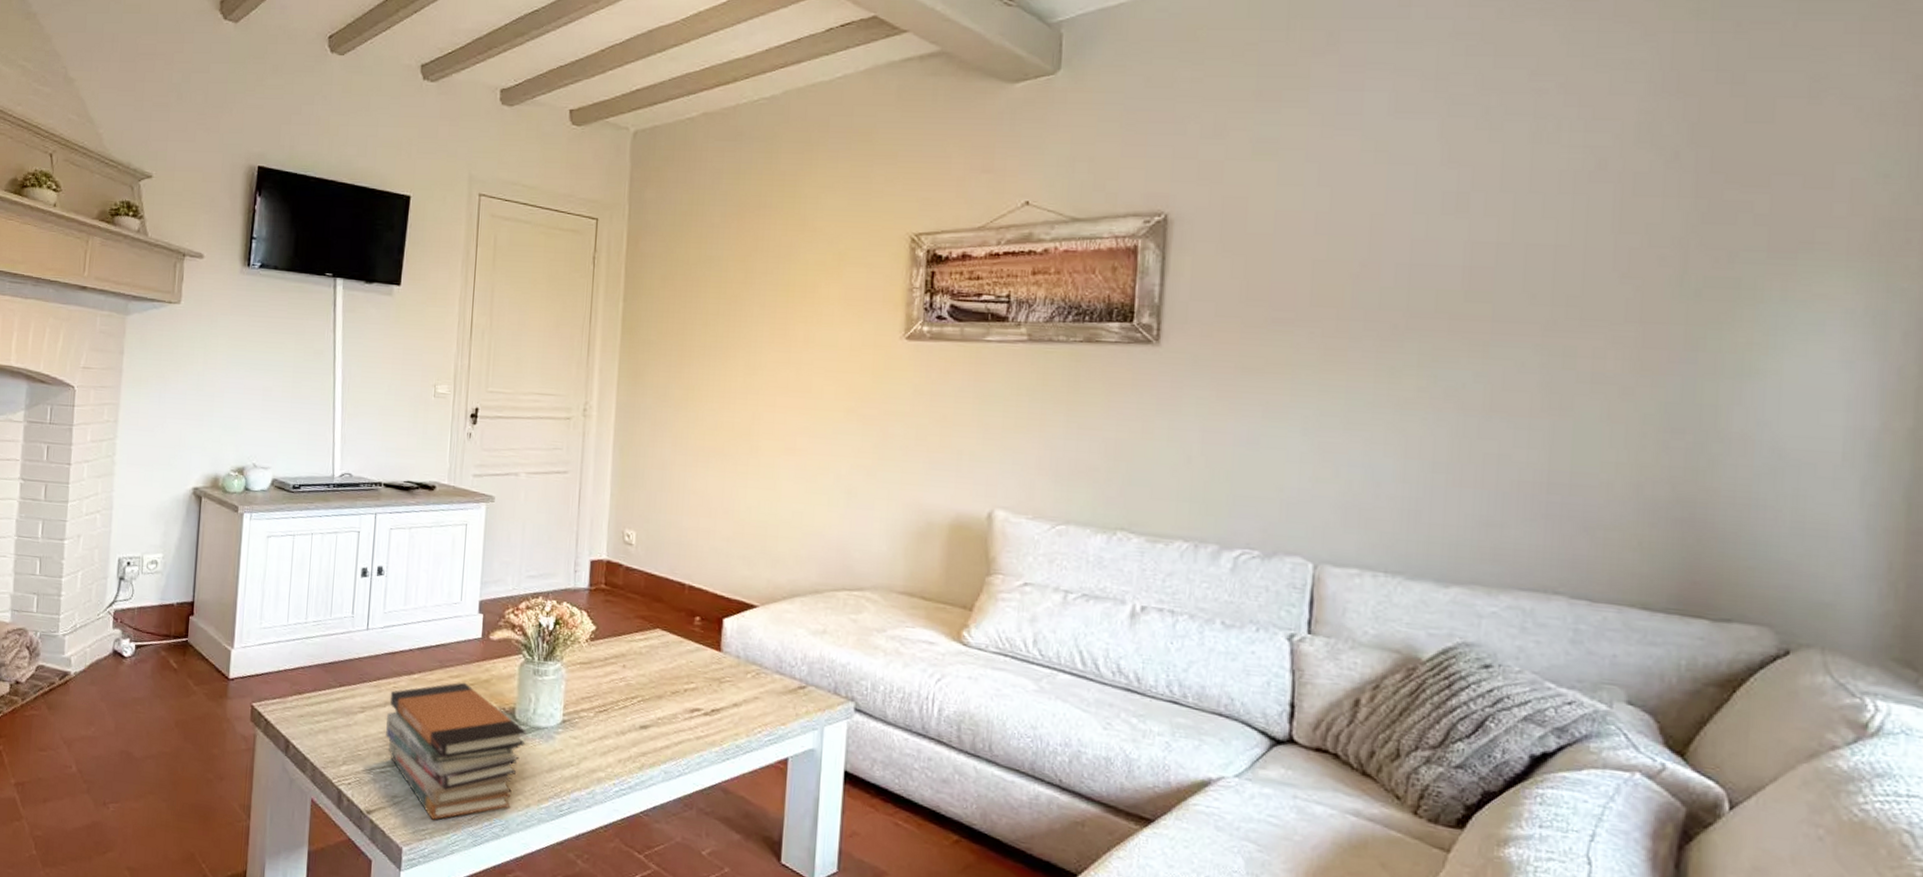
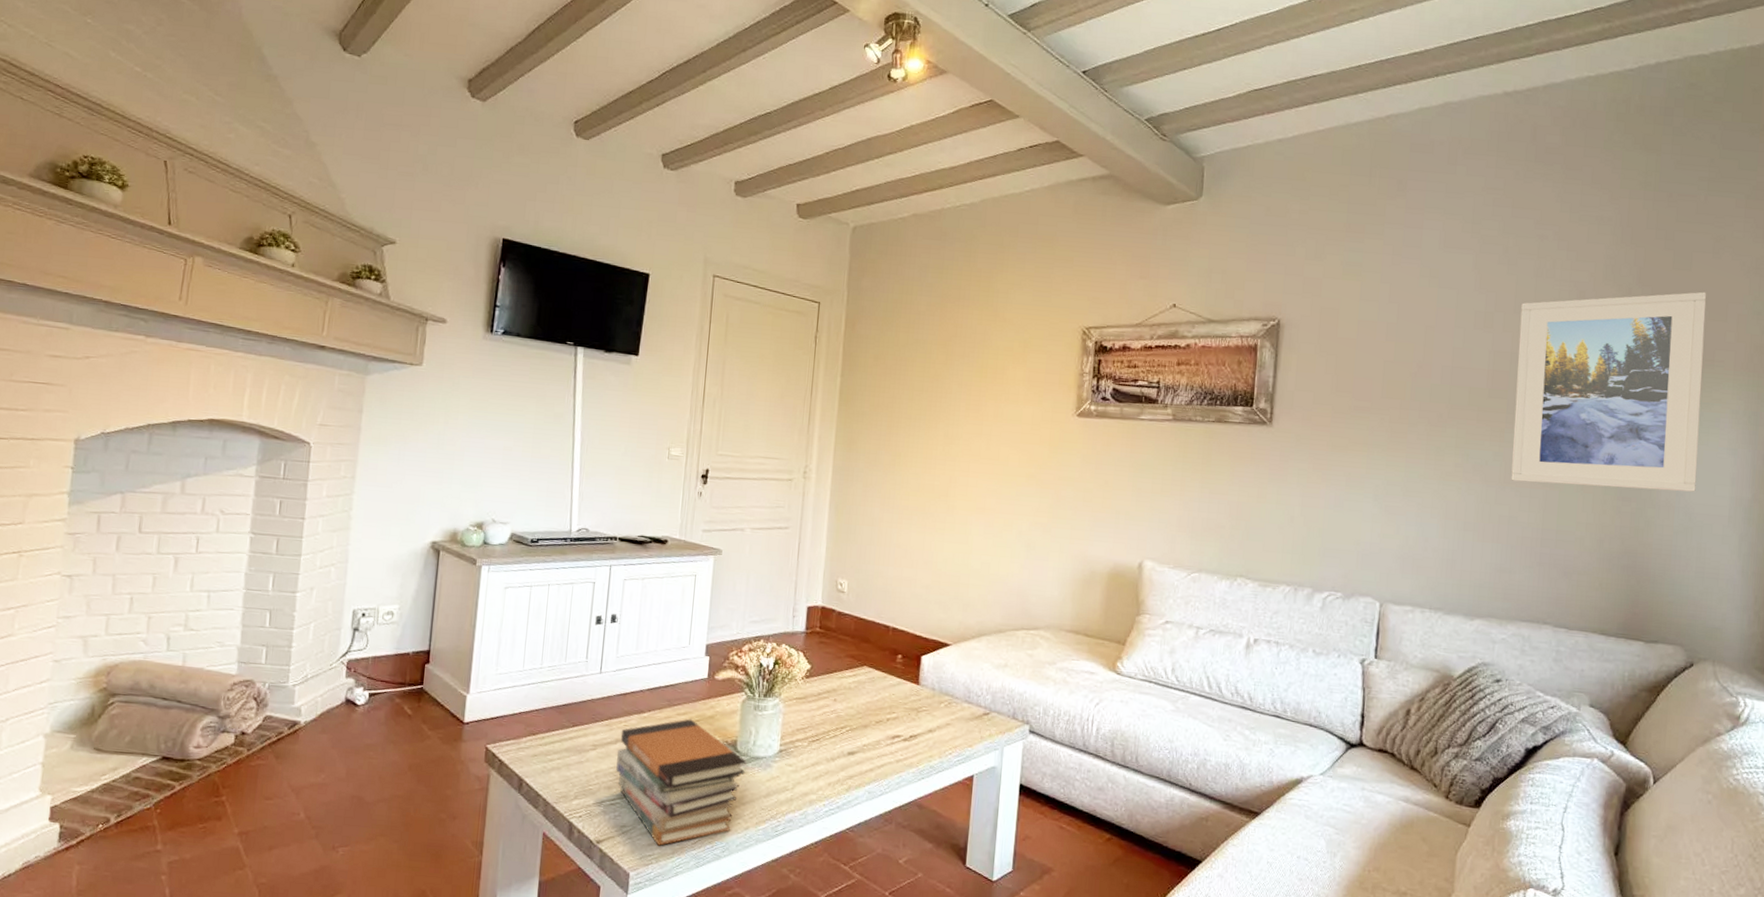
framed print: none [1500,150,1800,420] -> present [1511,291,1707,492]

